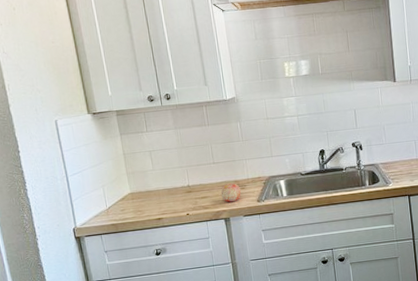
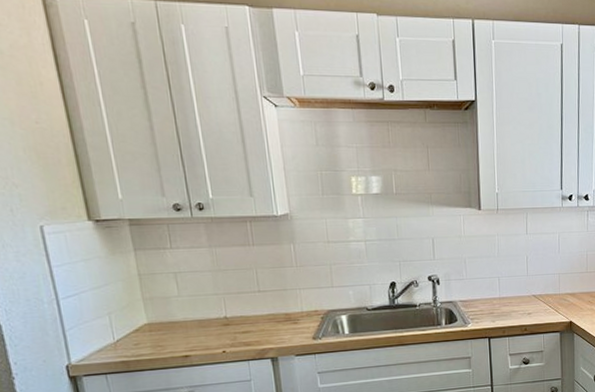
apple: present [220,183,241,203] -> none [267,316,293,339]

